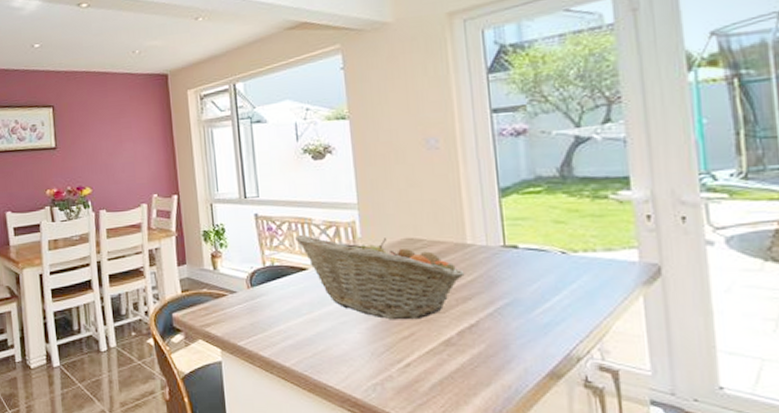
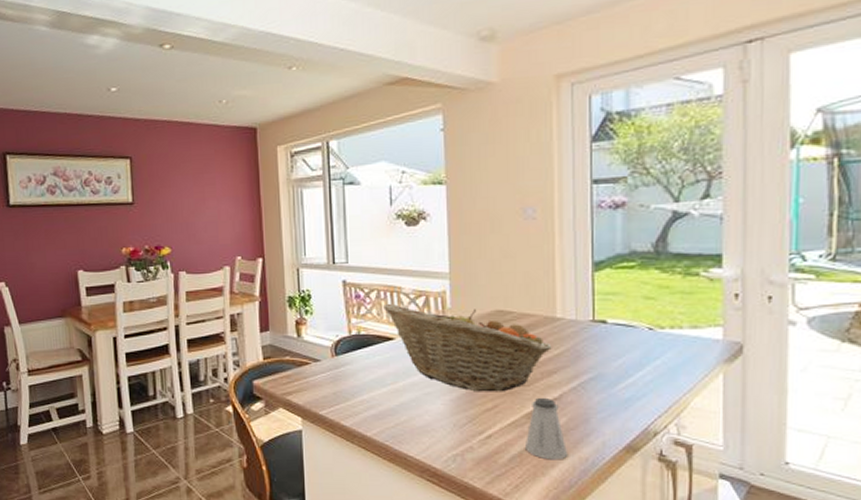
saltshaker: none [445,324,490,388] -> present [526,397,568,460]

